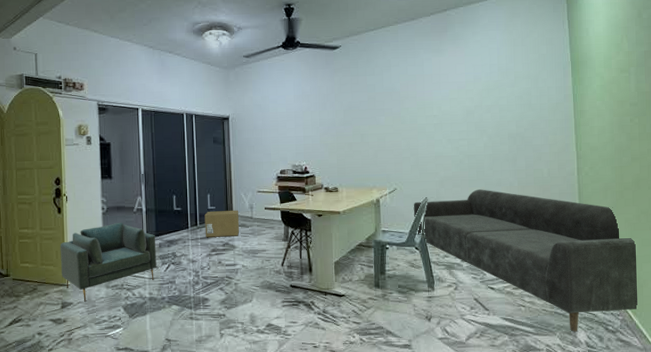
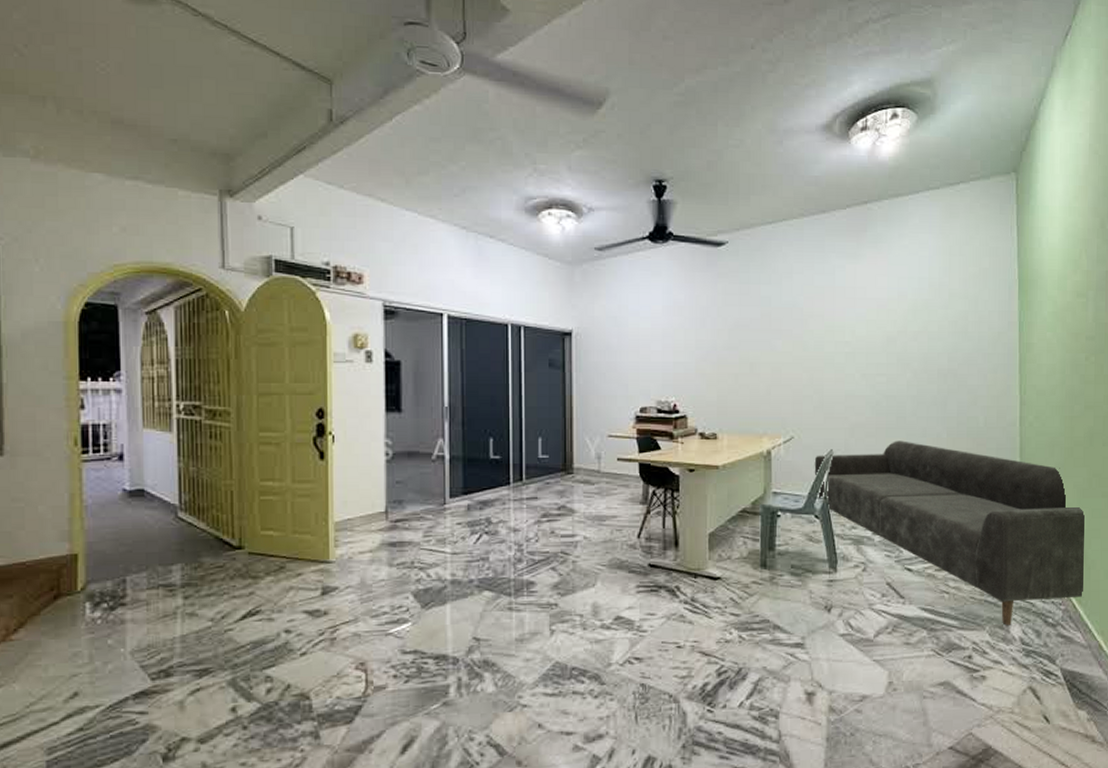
armchair: present [60,222,157,302] -> none [321,473,463,586]
box: present [204,210,240,237] -> none [533,460,582,497]

